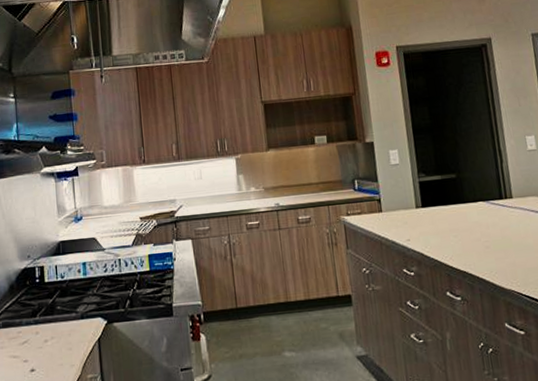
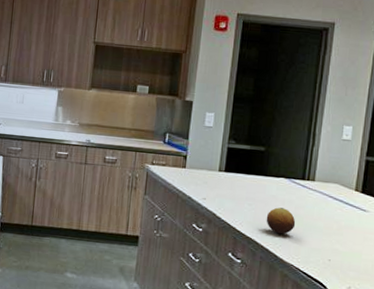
fruit: none [474,232,506,261] -> present [266,207,296,235]

